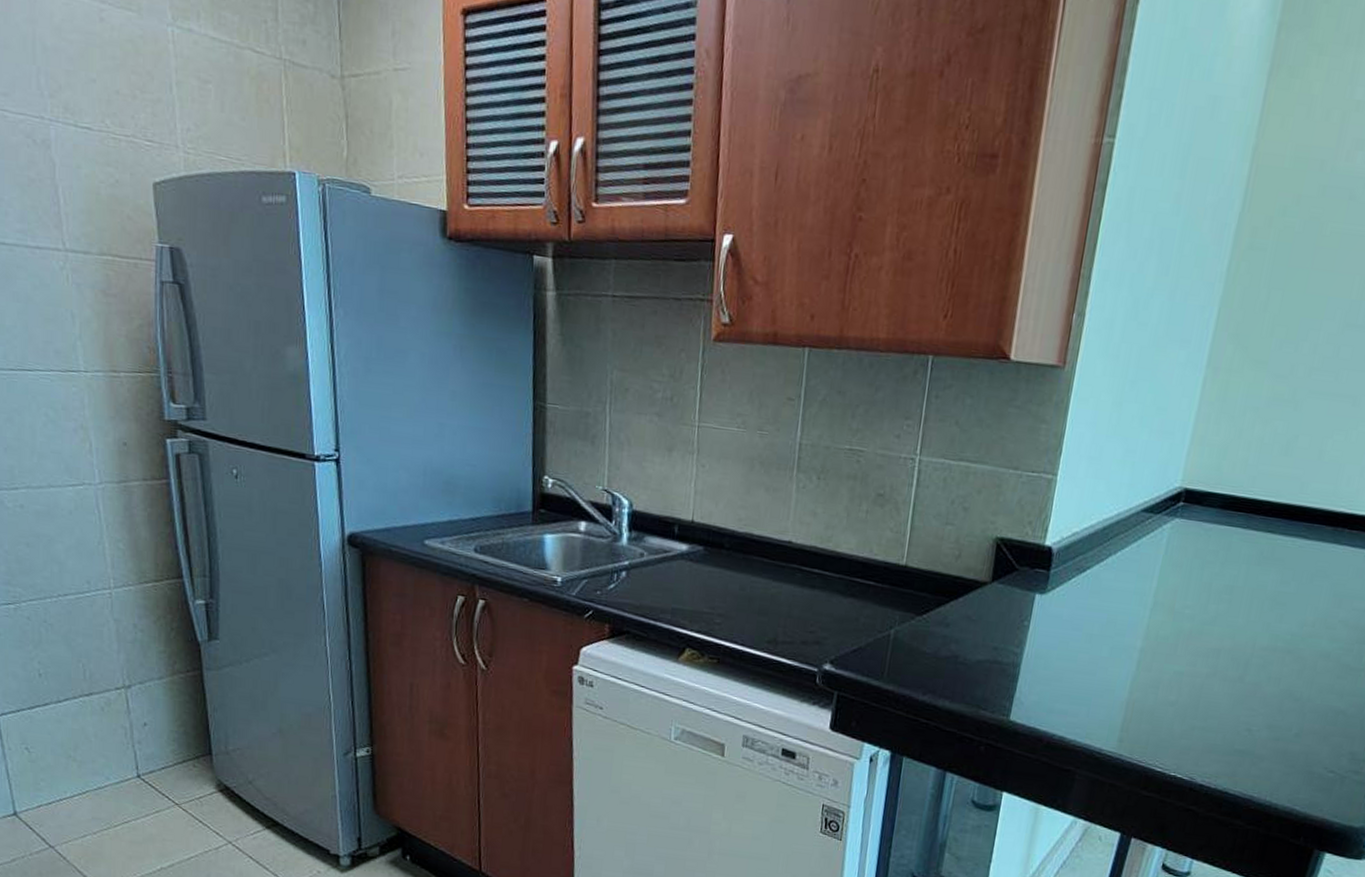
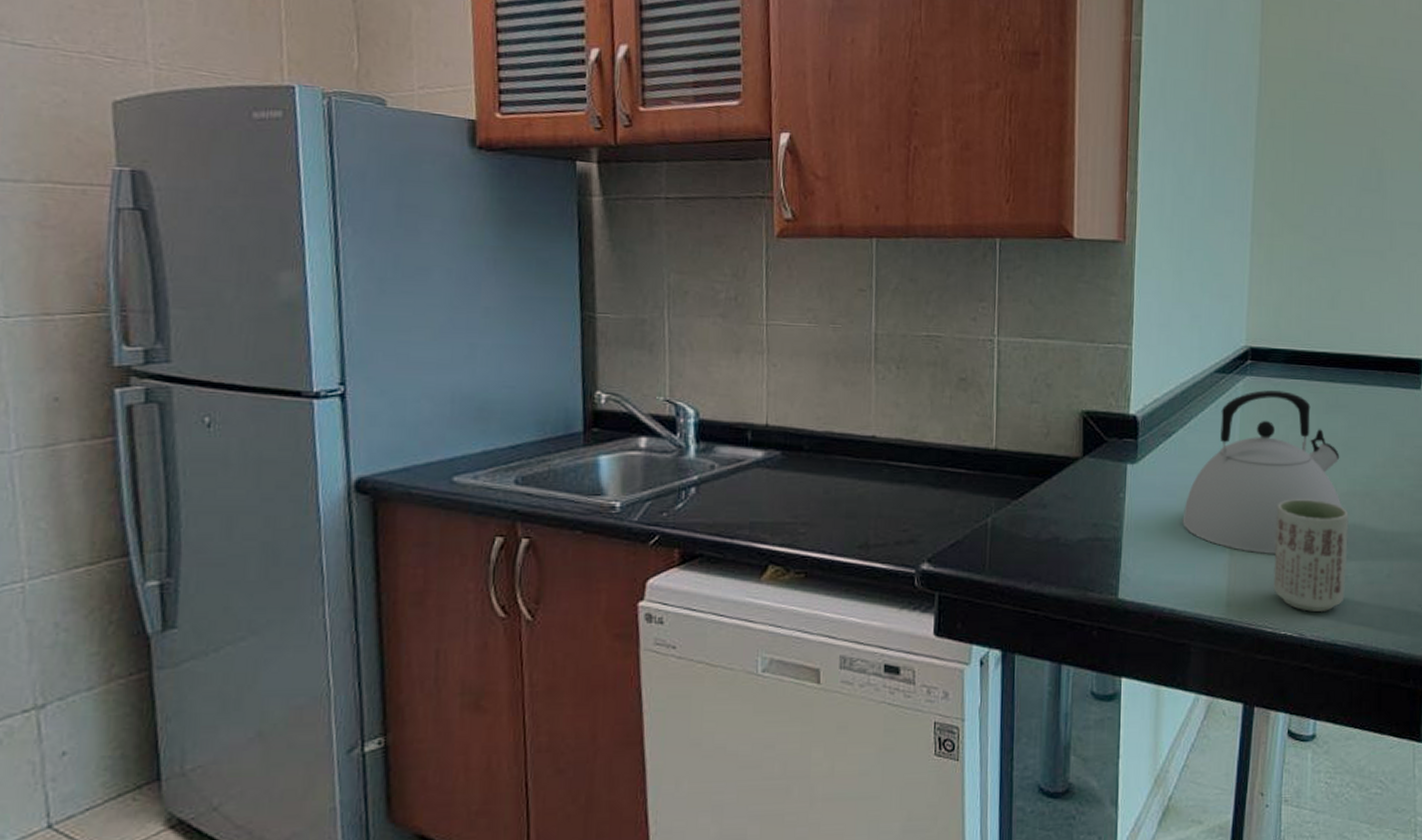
kettle: none [1084,534,1266,700] -> present [1182,390,1342,555]
cup: none [1170,647,1264,760] -> present [1273,499,1349,611]

